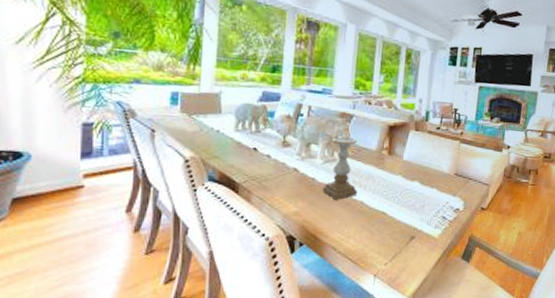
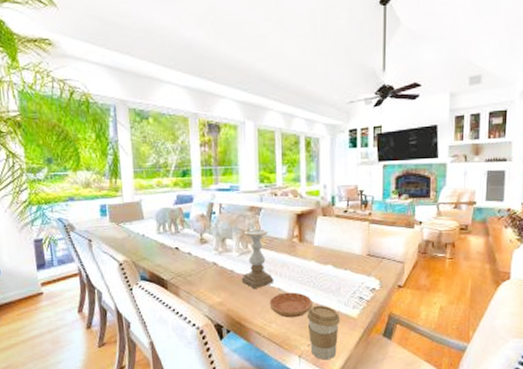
saucer: none [349,206,395,234] -> present [269,292,312,318]
coffee cup: none [387,222,421,281] -> present [307,305,341,360]

